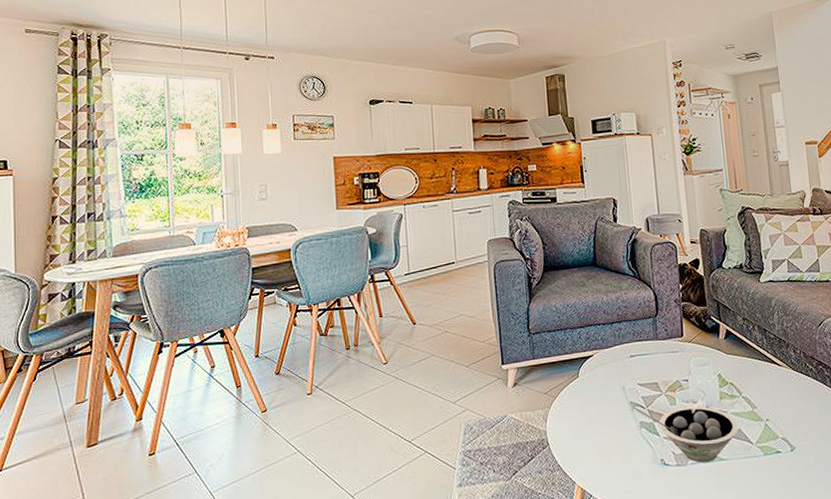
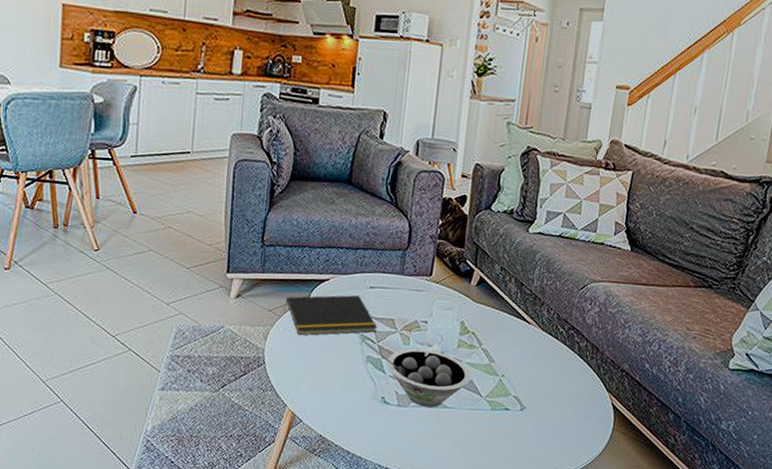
notepad: none [557,365,645,413] -> present [283,295,378,336]

